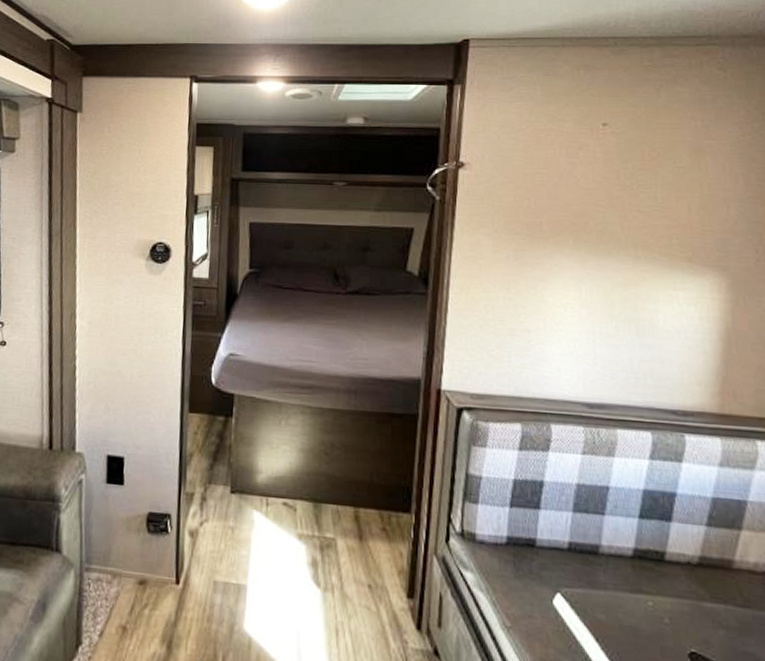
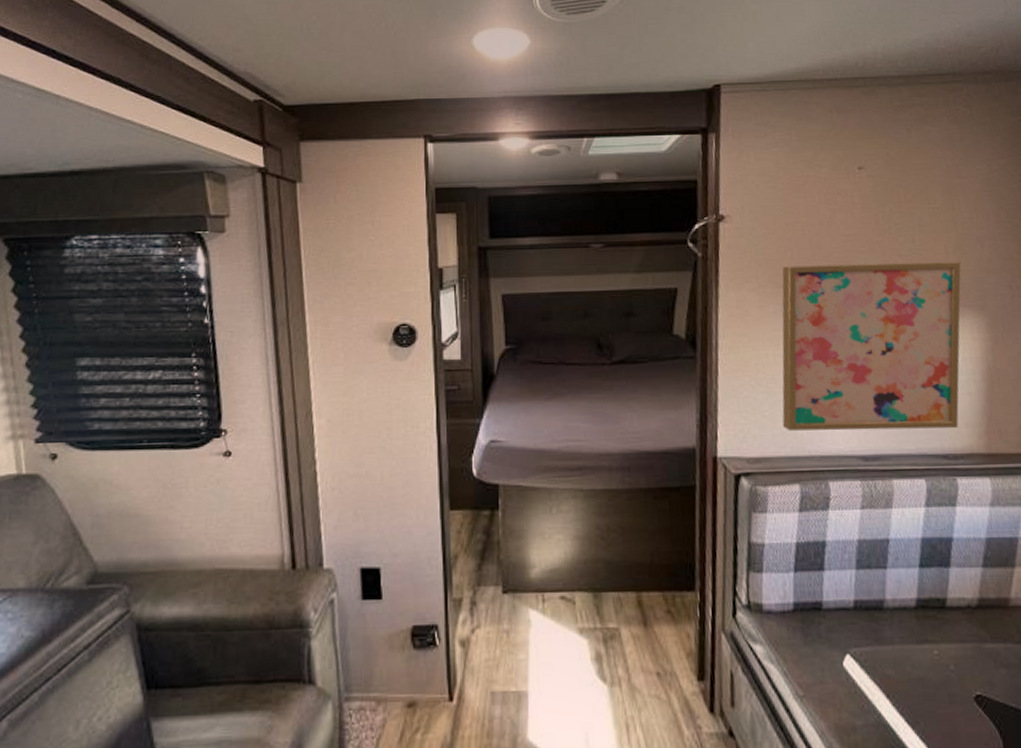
wall art: none [508,214,704,385] -> present [782,262,961,431]

